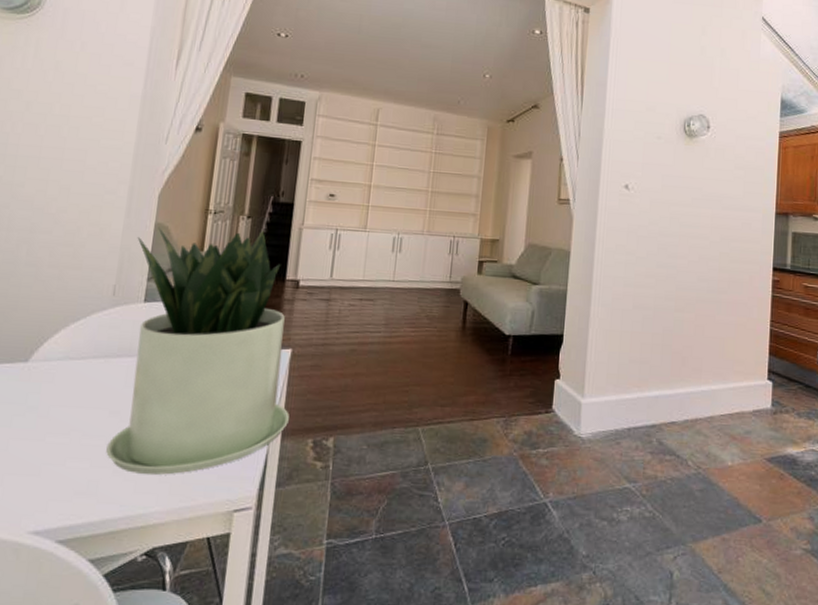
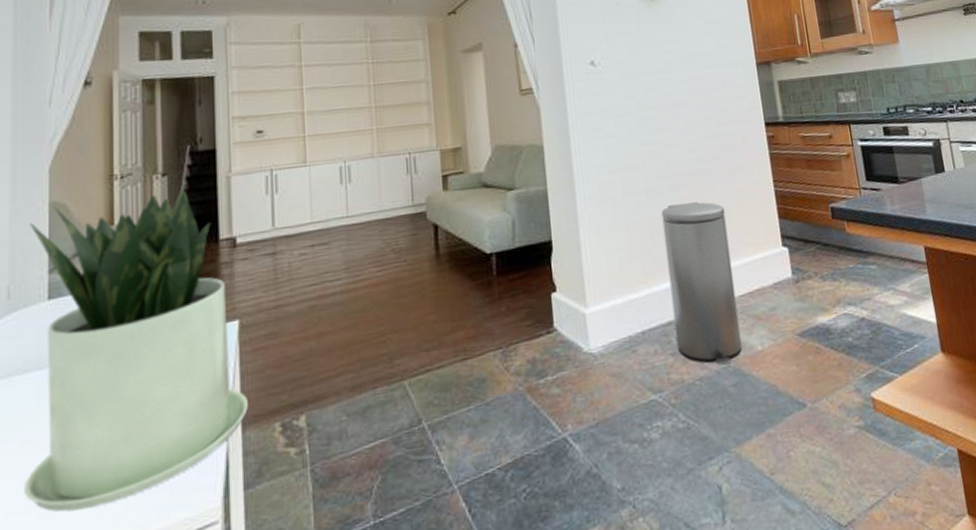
pedal bin: none [656,324,721,472] -> present [661,202,742,366]

